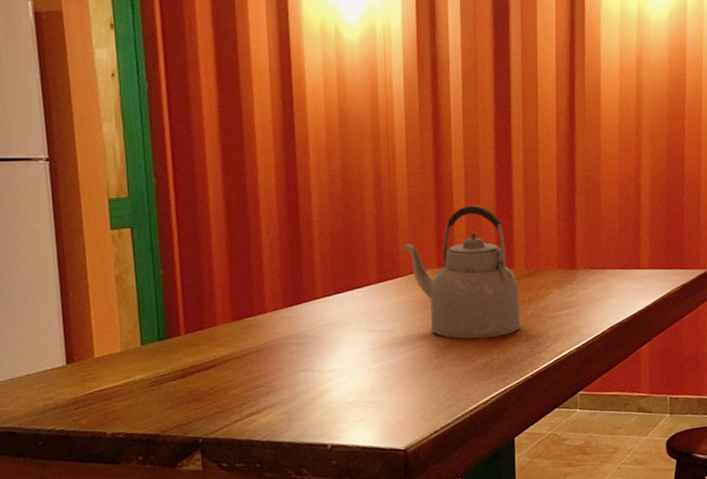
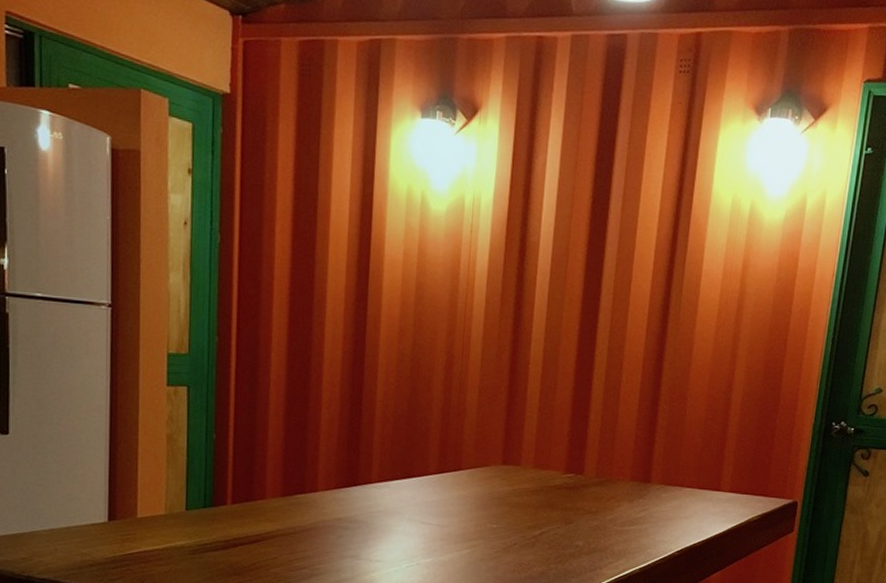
kettle: present [399,205,520,339] -> none [464,402,587,546]

